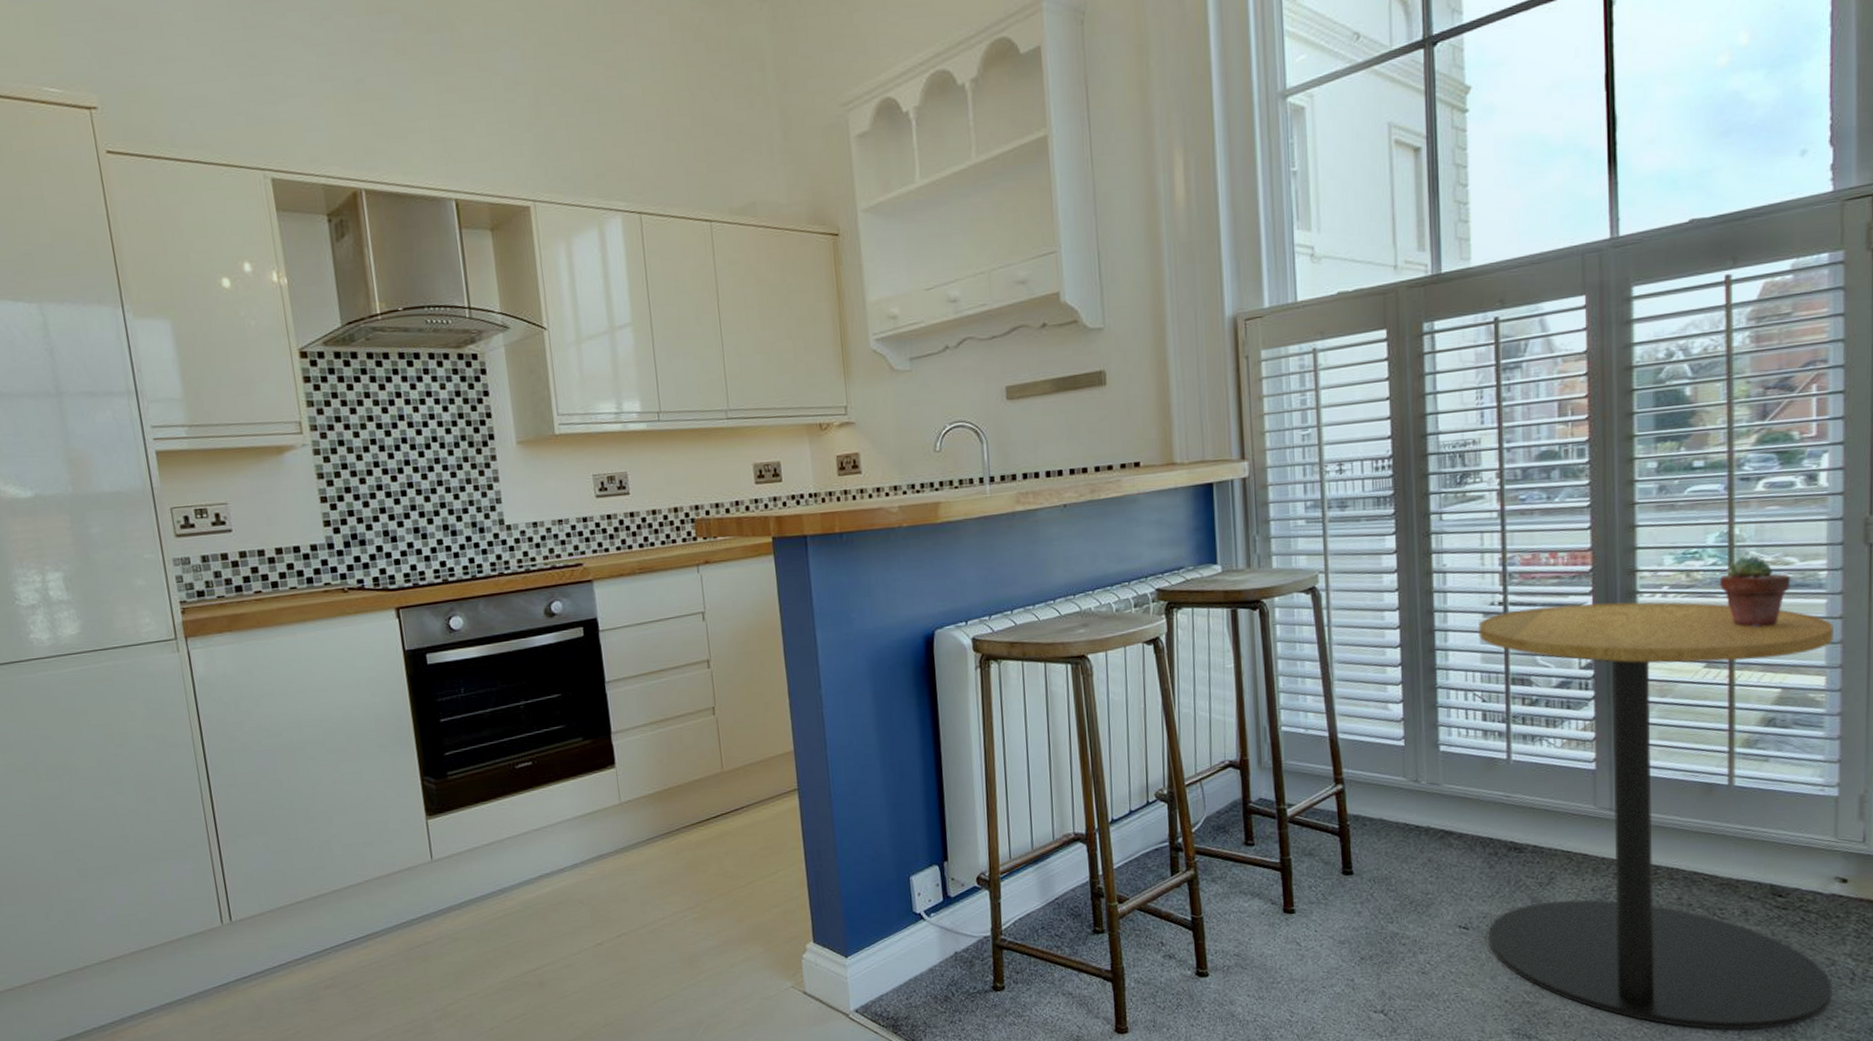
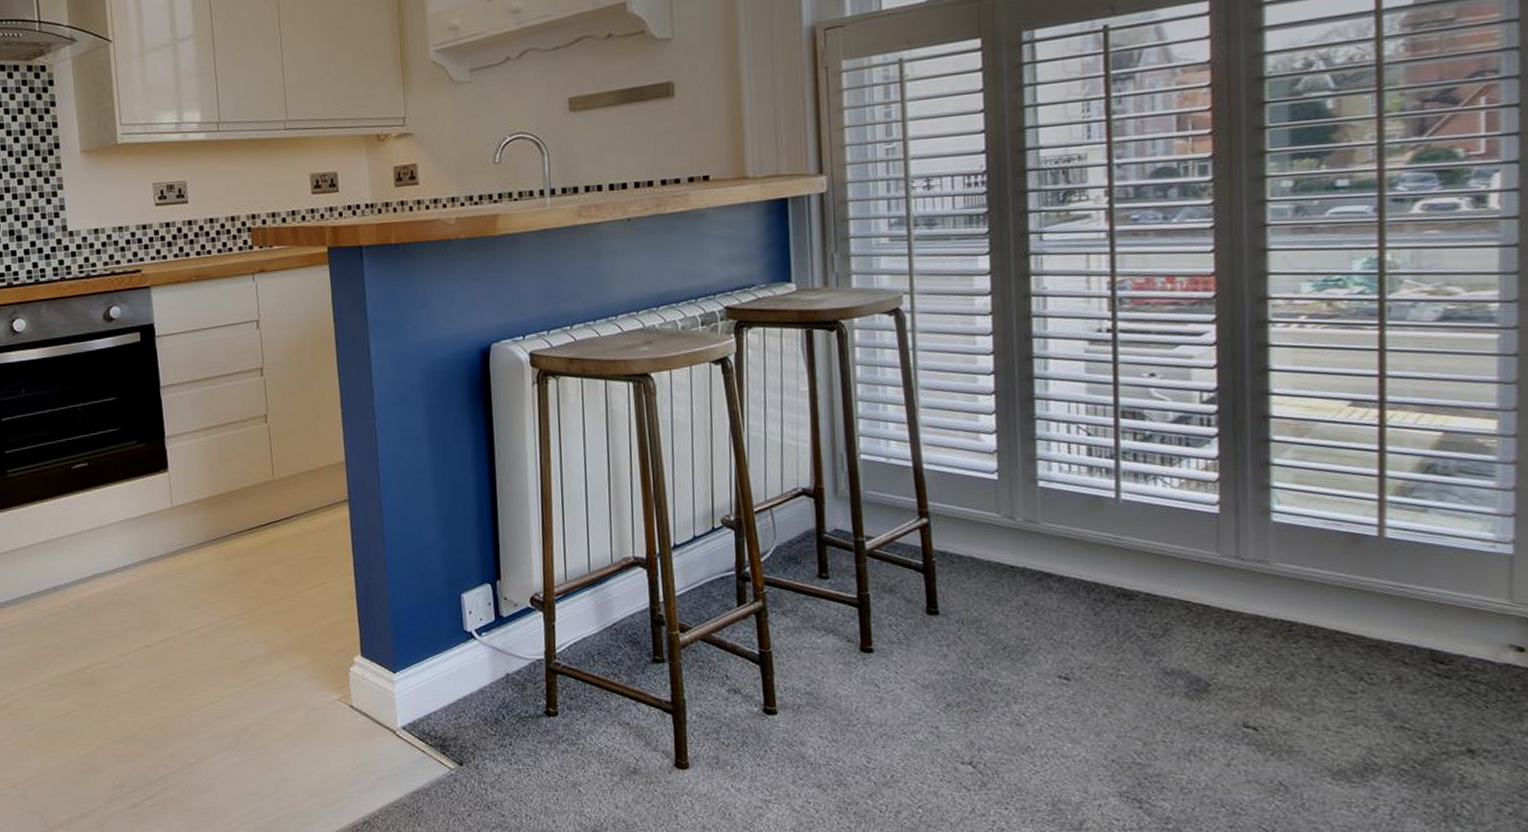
side table: present [1477,601,1833,1030] -> none [1082,331,1507,811]
potted succulent: present [1719,555,1790,627] -> none [1367,284,1453,364]

